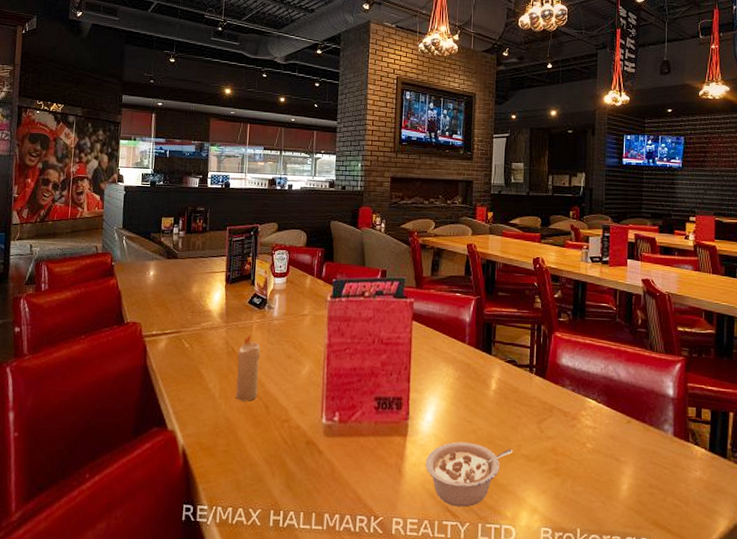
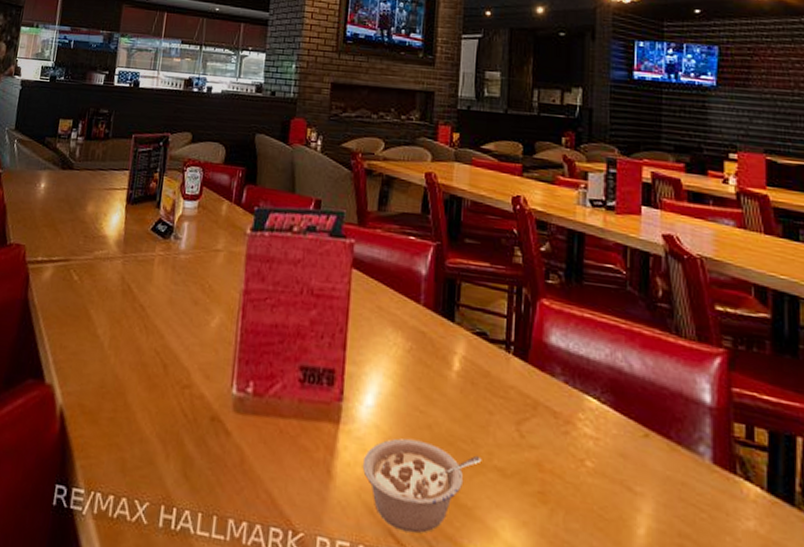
candle: present [236,334,261,401] -> none [128,270,162,356]

